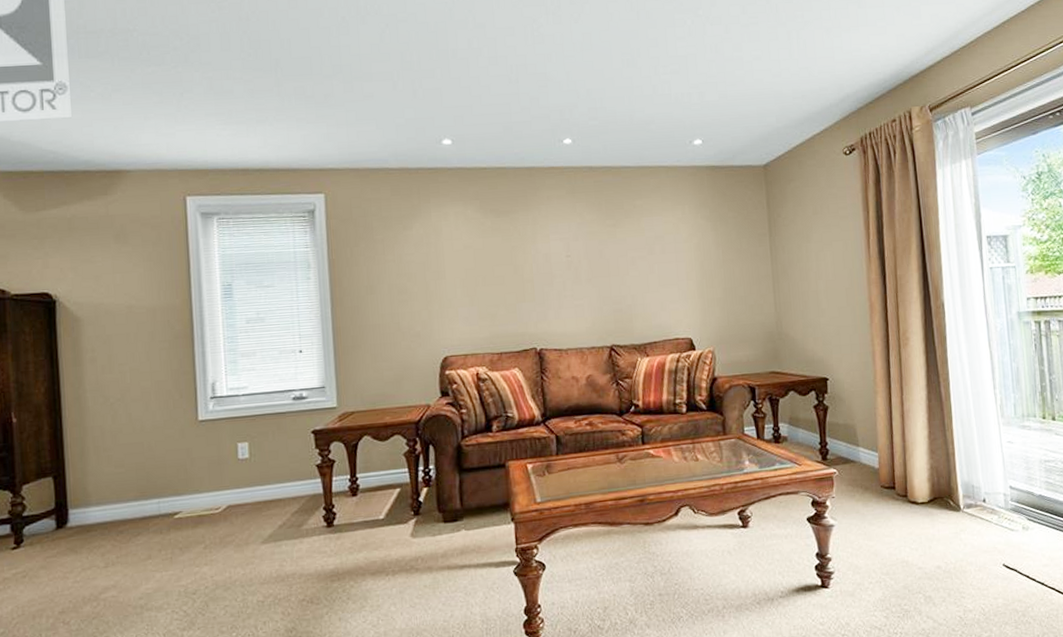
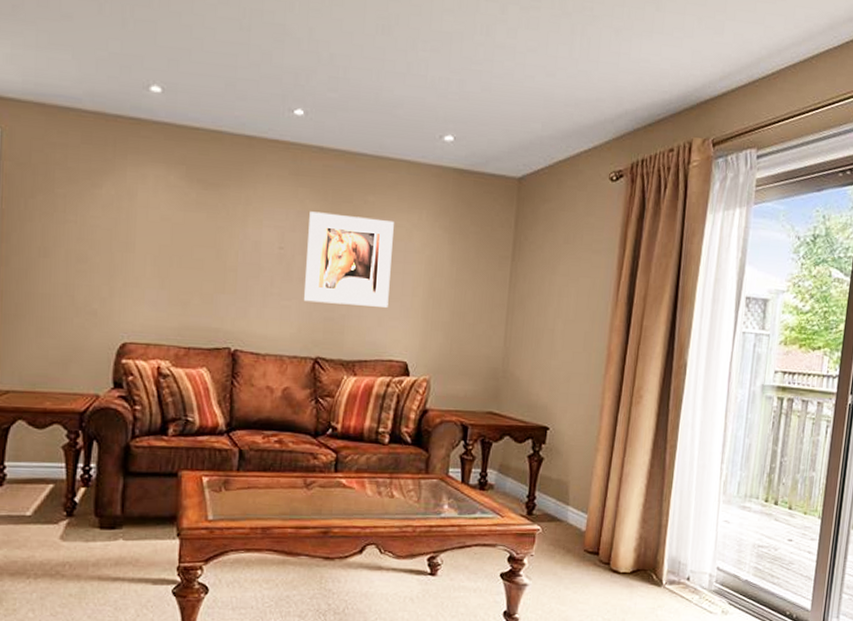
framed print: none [588,219,667,299] -> present [304,211,394,308]

